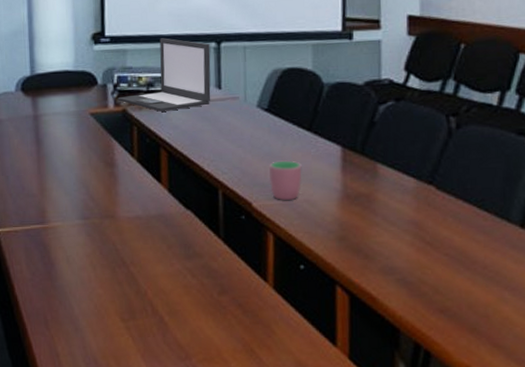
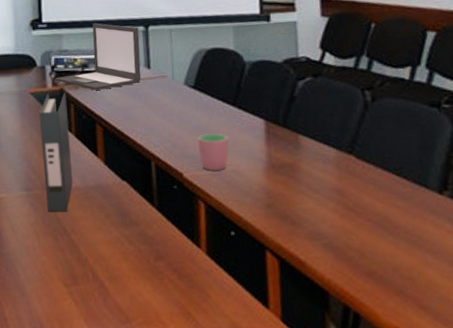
binder: none [99,113,134,242] -> present [39,92,74,212]

